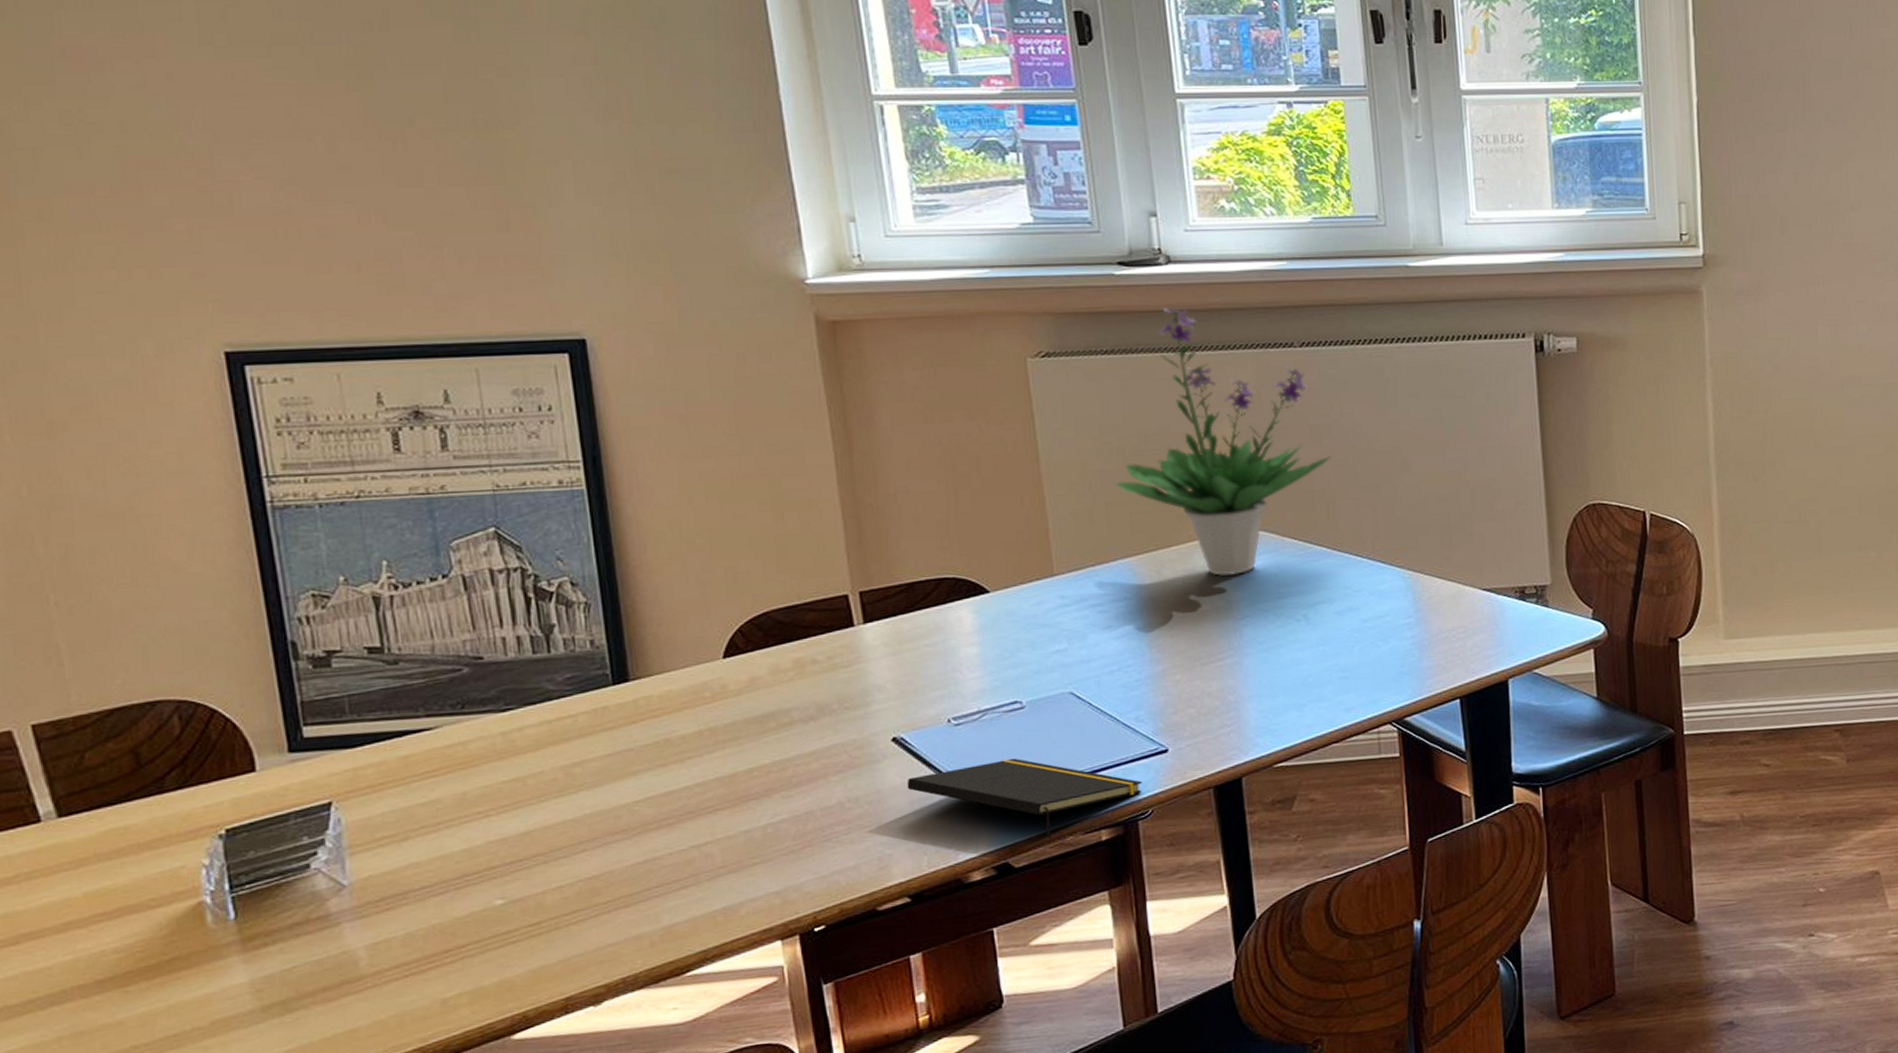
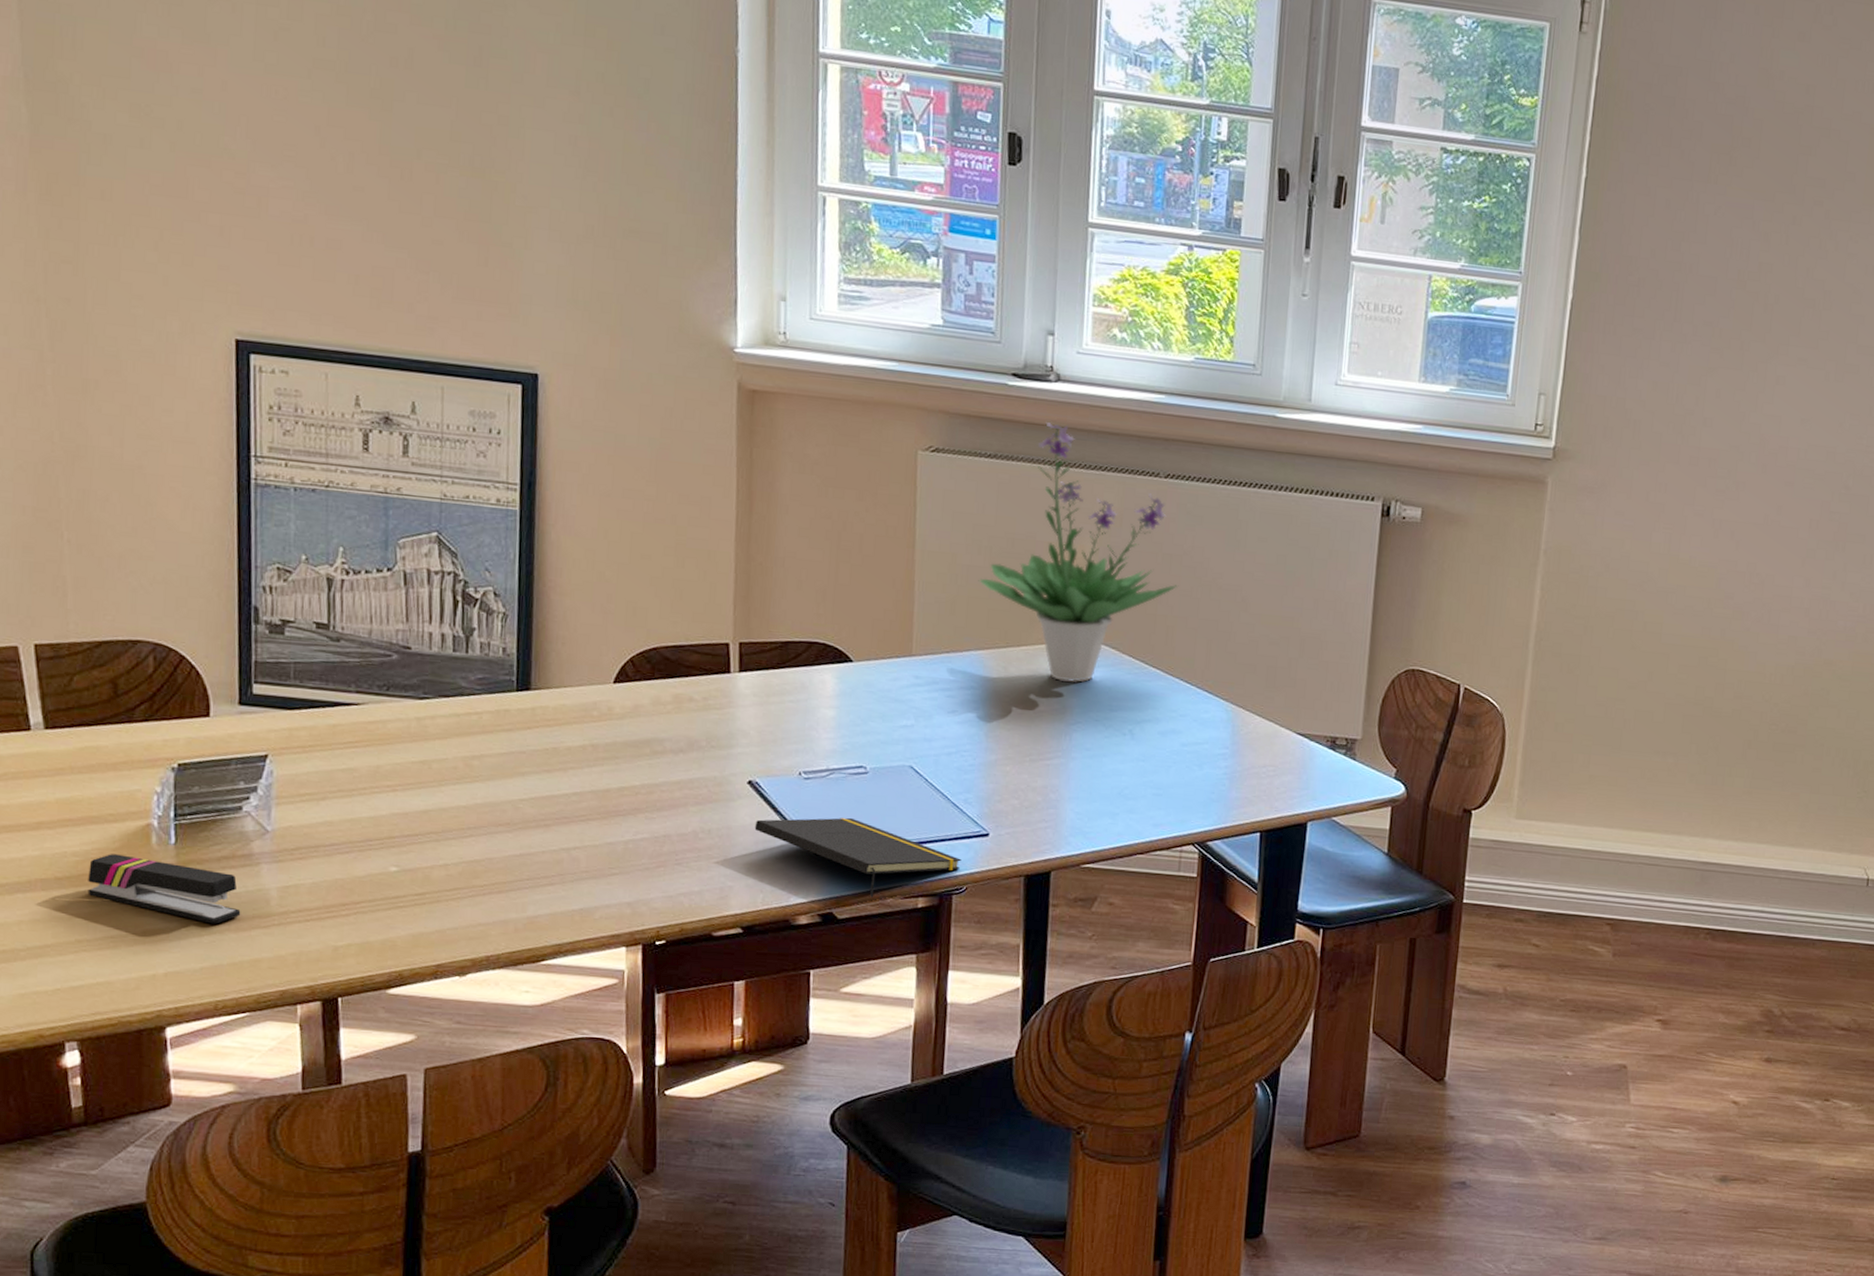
stapler: none [135,940,326,1000] -> present [87,854,241,924]

